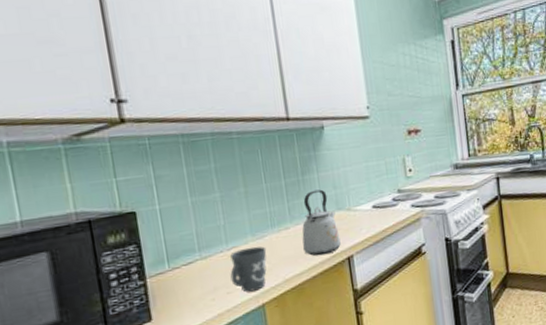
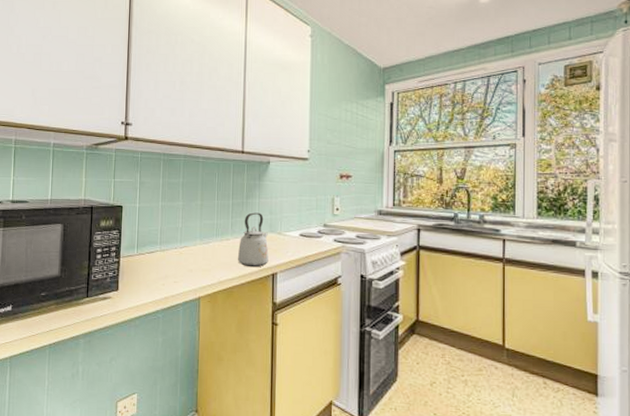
mug: present [230,246,267,293] -> none [179,249,209,285]

